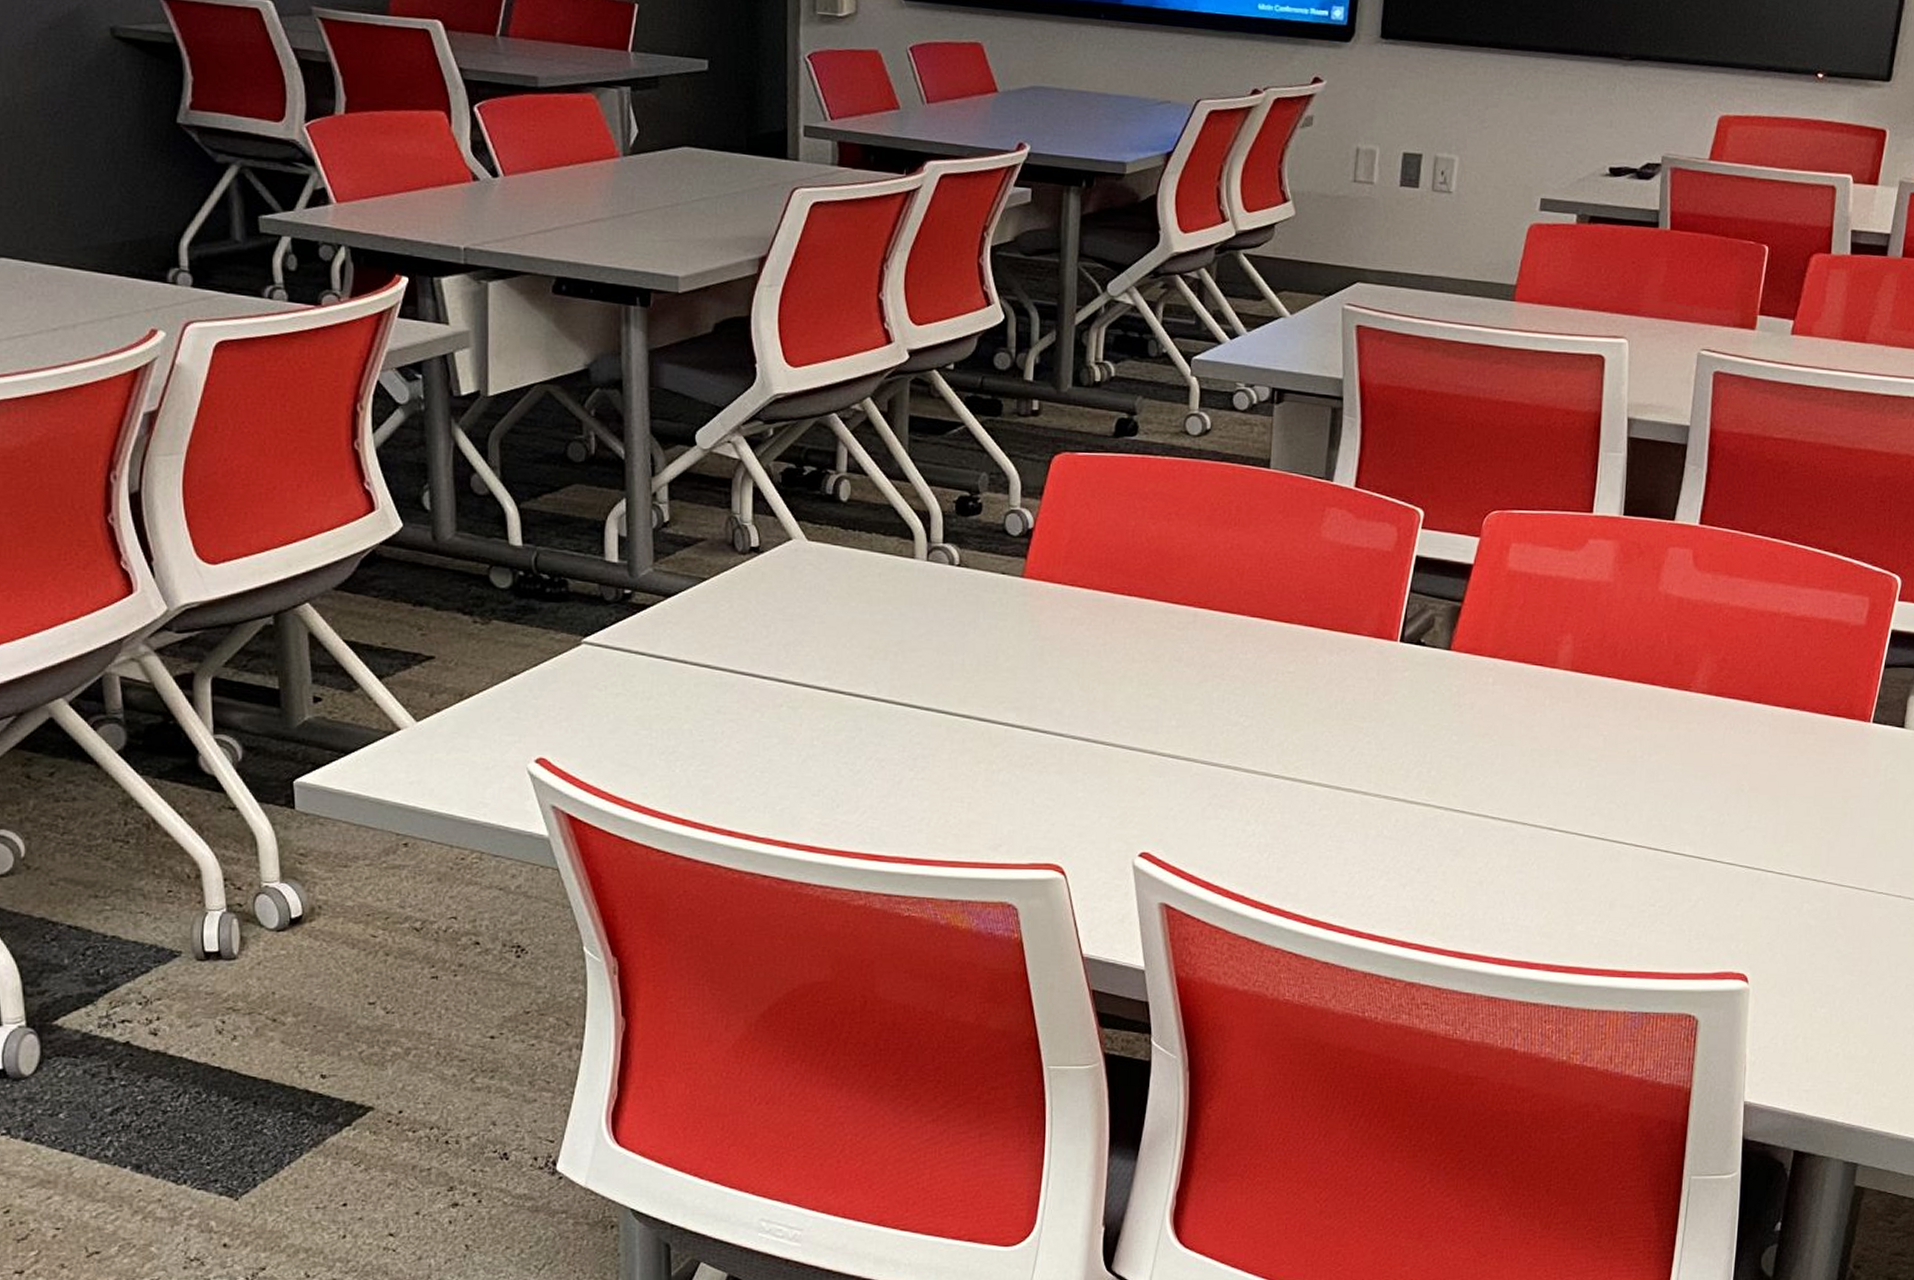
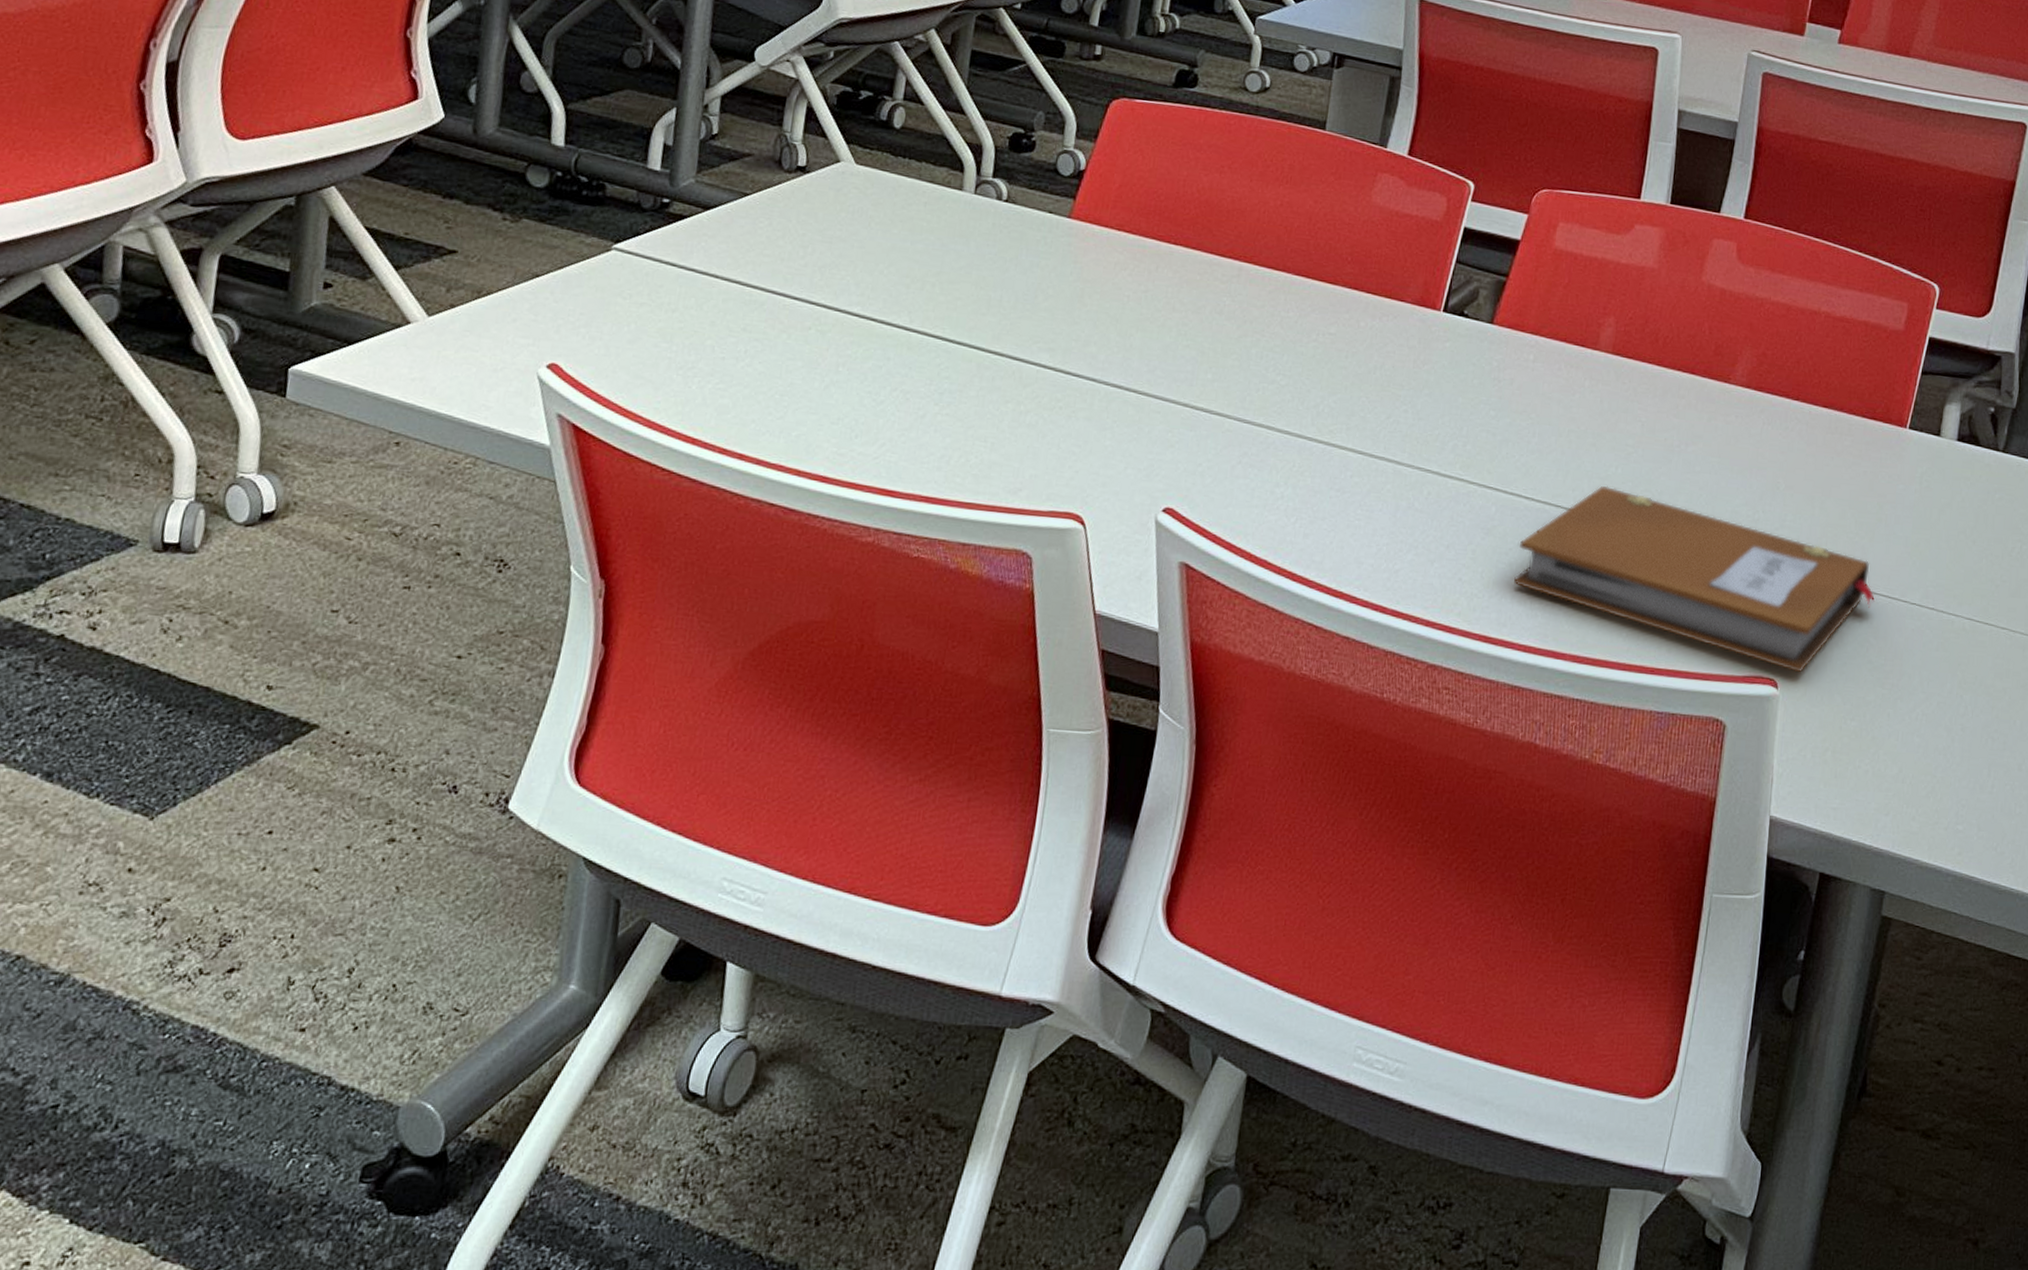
notebook: none [1485,800,1843,966] -> present [1514,486,1876,673]

